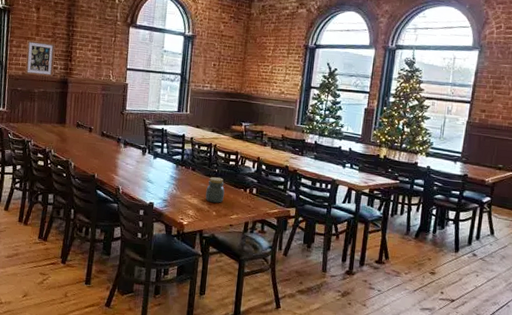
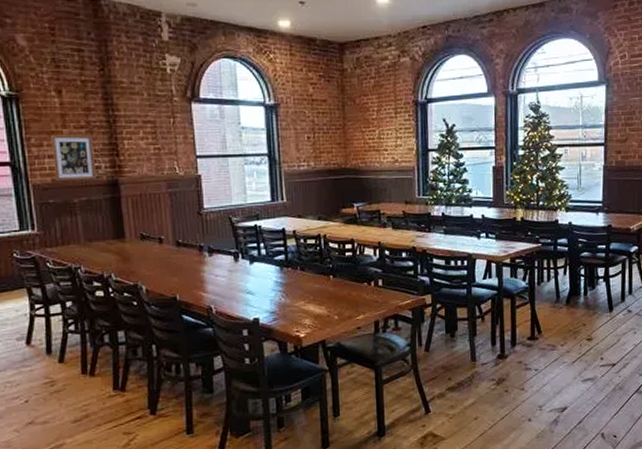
jar: present [205,177,225,203] -> none [322,274,345,305]

